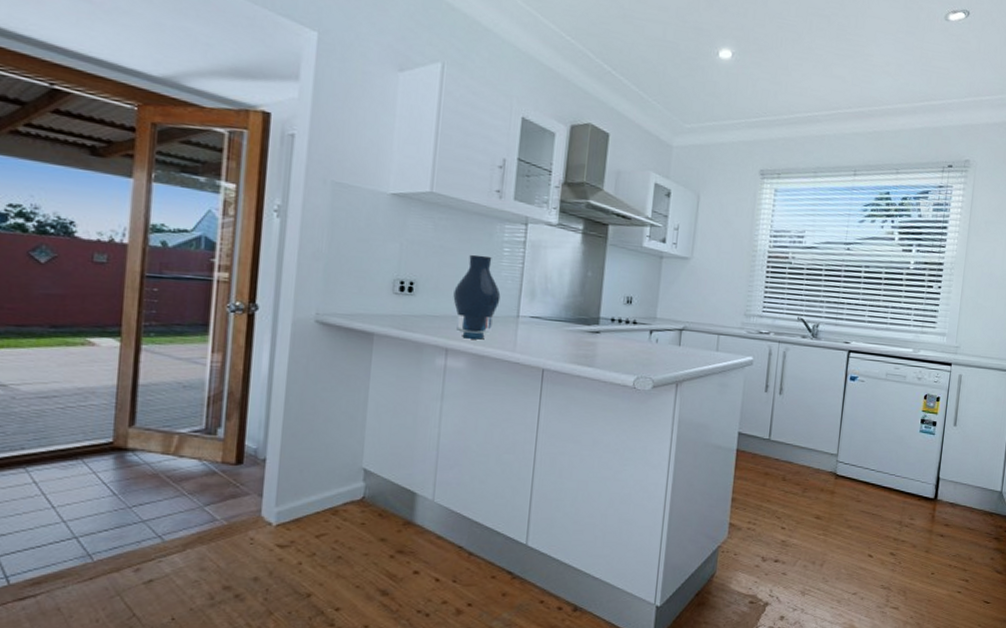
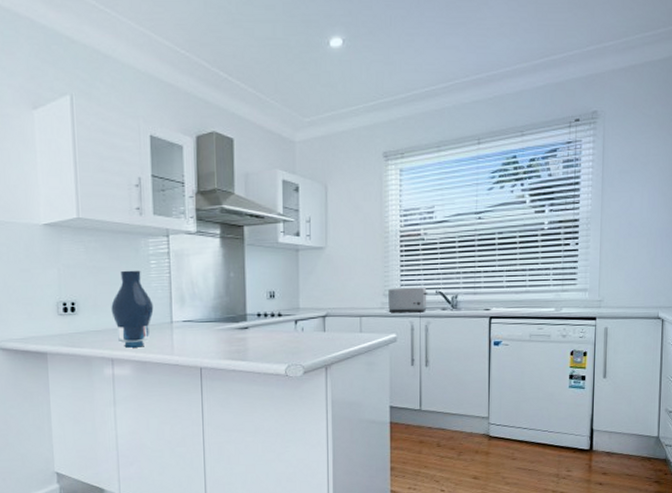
toaster: none [748,308,790,338] -> present [388,287,428,313]

